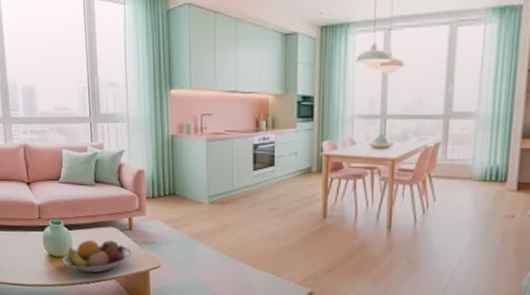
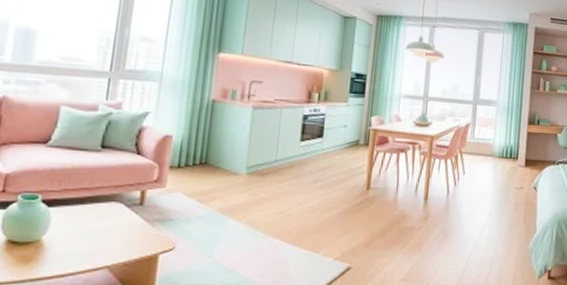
fruit bowl: present [63,239,132,273] -> none [29,217,139,262]

